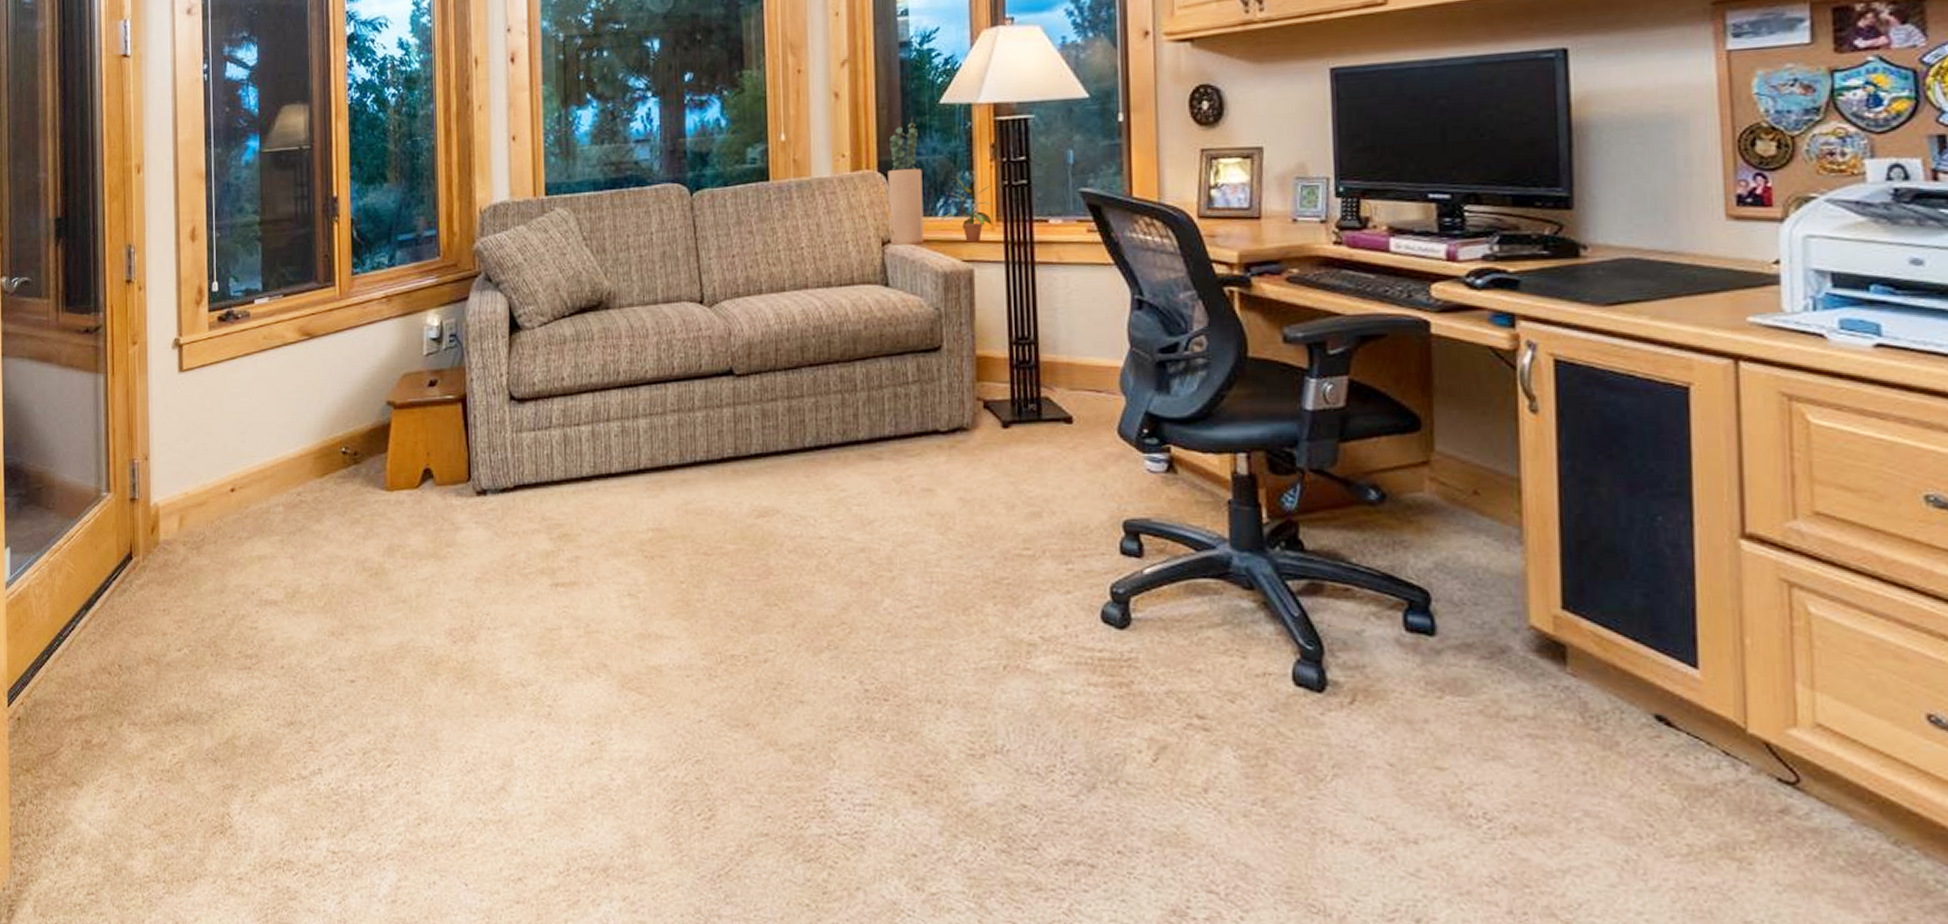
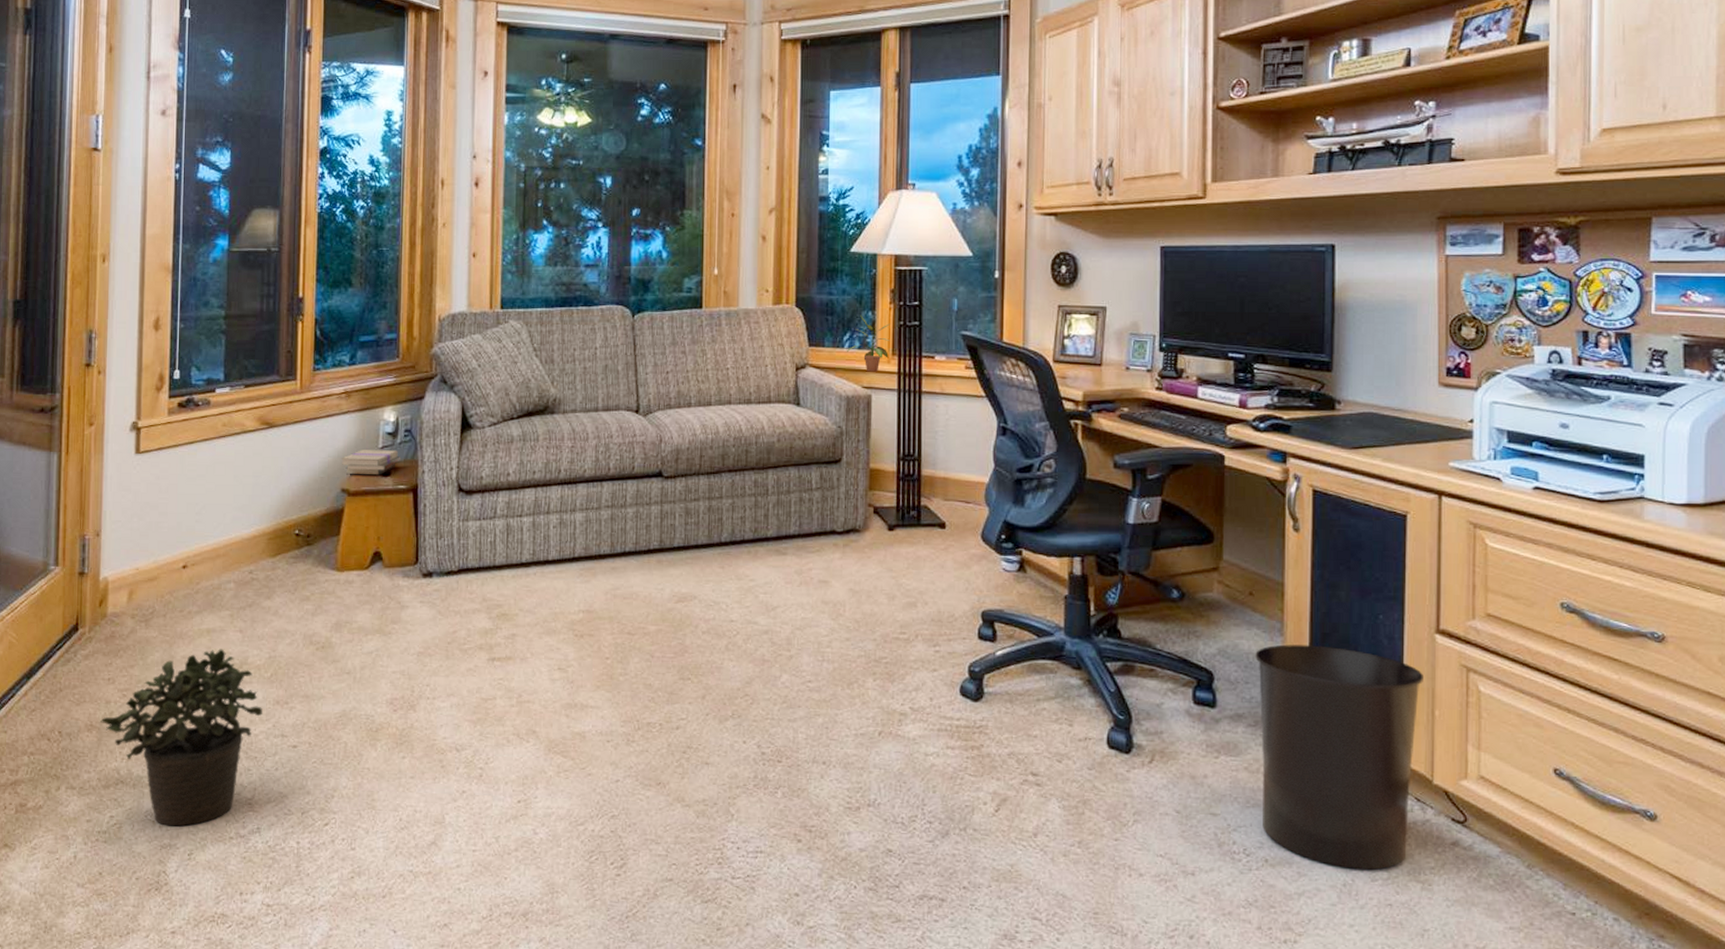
potted plant: none [158,576,319,766] -> present [100,649,263,827]
books: none [386,357,448,386] -> present [342,450,401,476]
vase: present [888,117,924,246] -> none [803,262,833,371]
waste bin: none [1486,555,1726,843] -> present [1255,644,1423,870]

